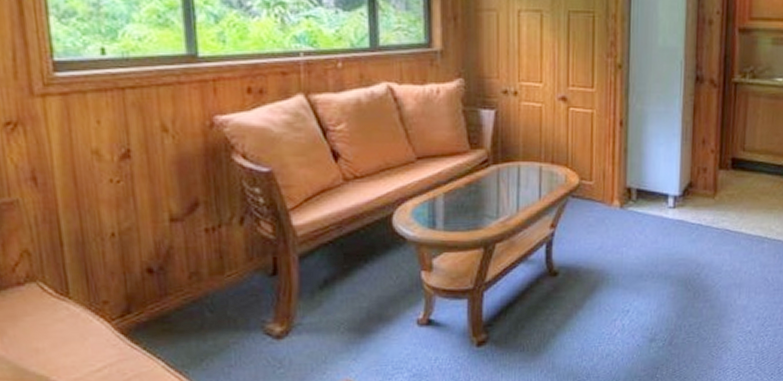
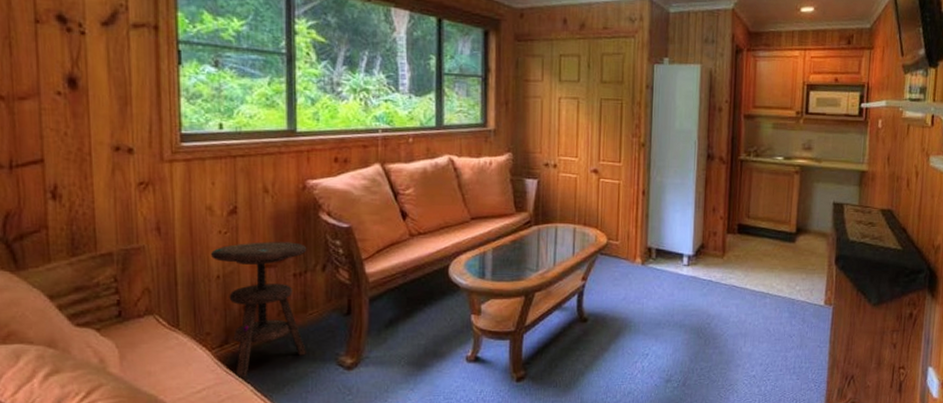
side table: none [102,191,226,353] -> present [211,242,307,379]

